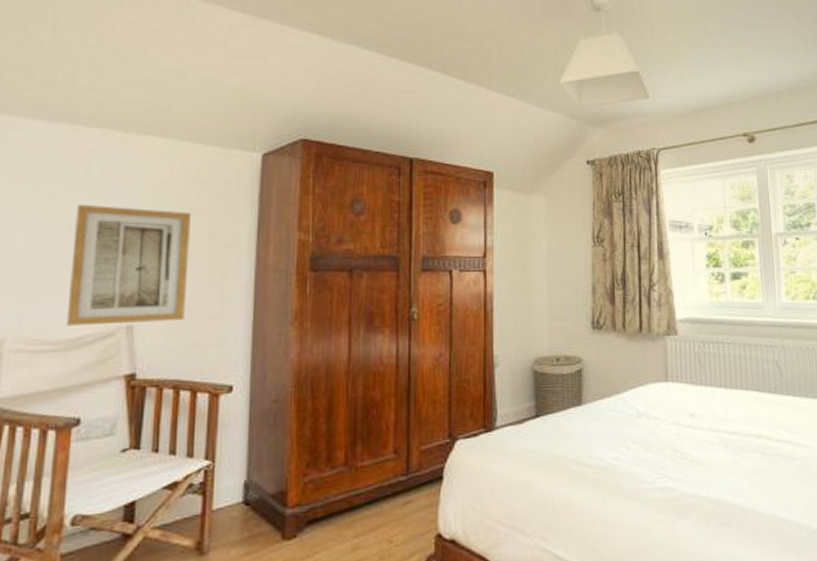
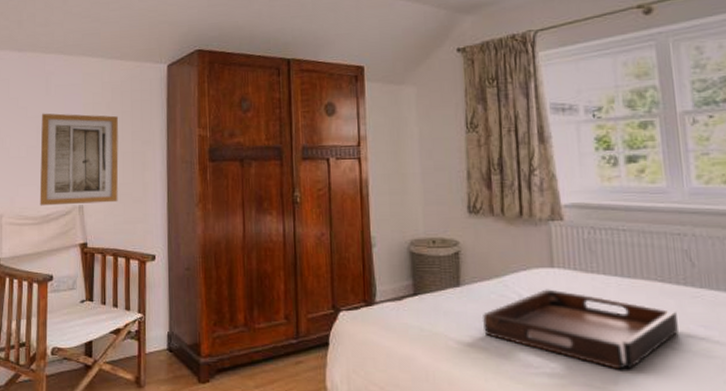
serving tray: none [601,403,769,478] -> present [482,289,678,370]

